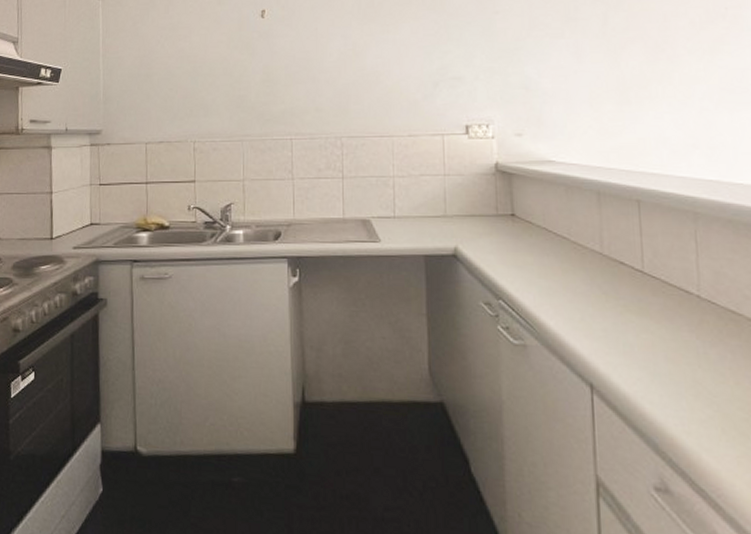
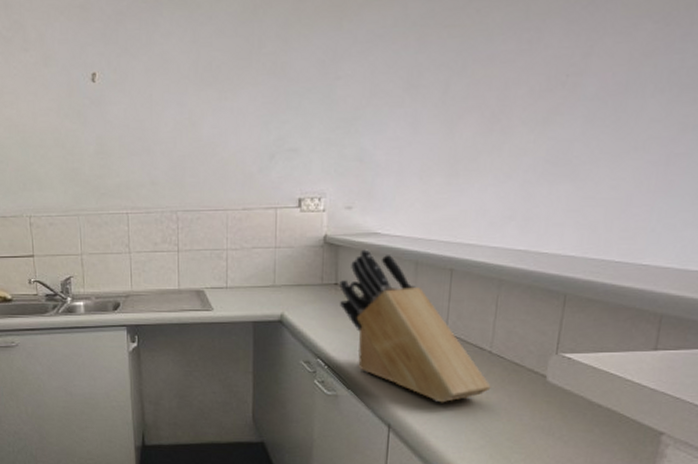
knife block: none [516,178,708,359] -> present [339,249,491,403]

